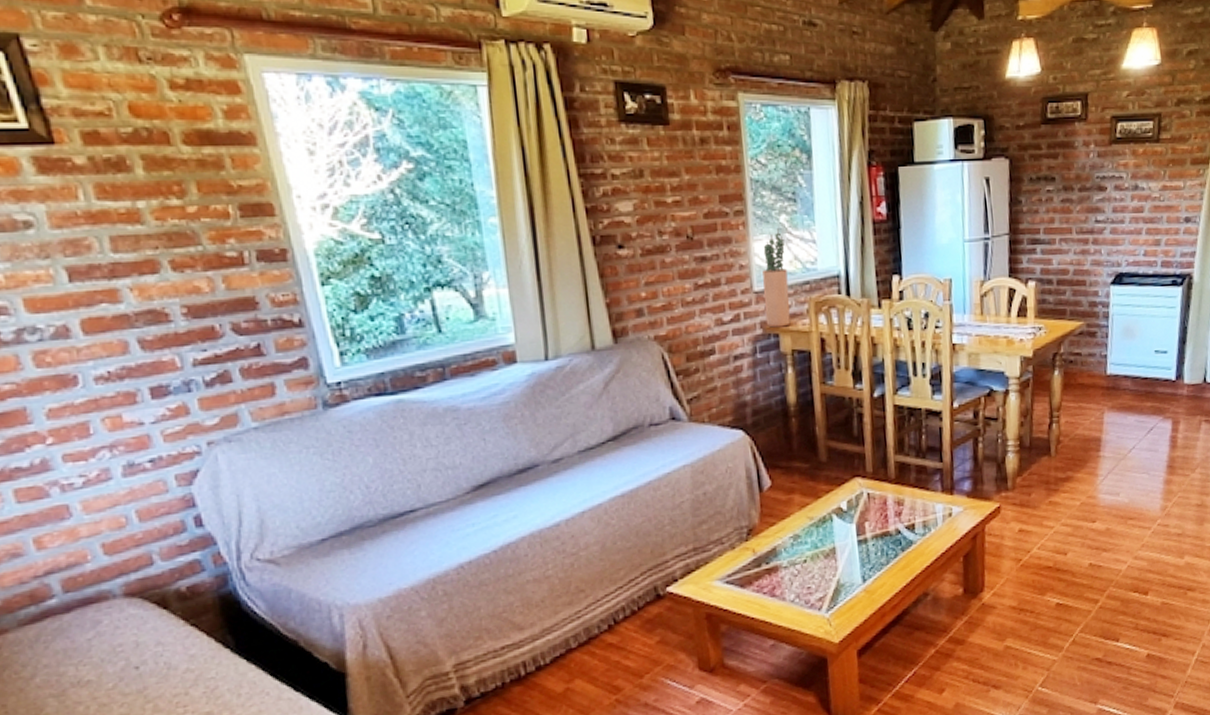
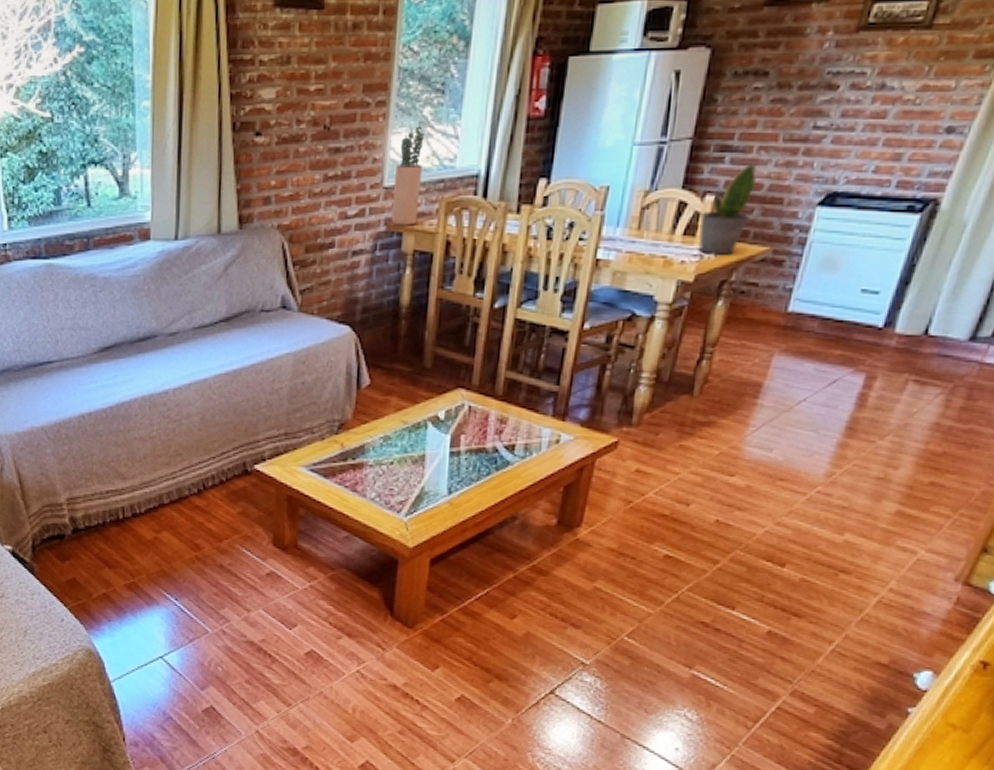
potted plant: none [1027,252,1064,332] -> present [698,162,758,256]

